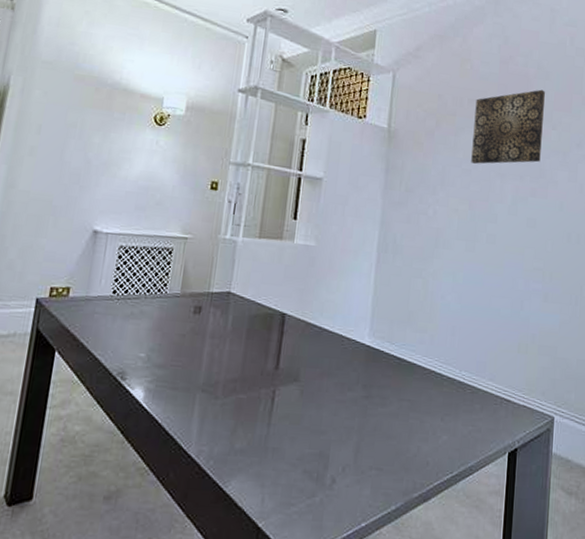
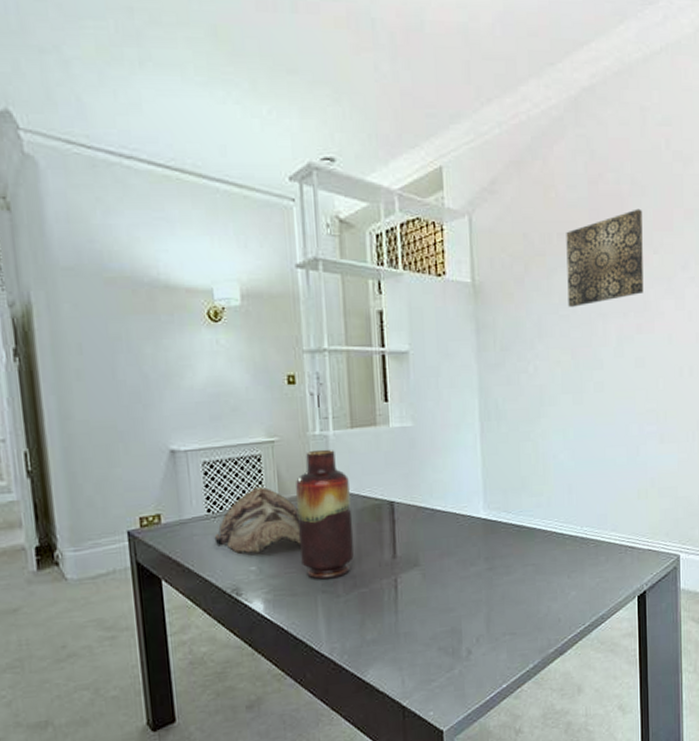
animal skull: none [112,278,196,341] -> present [214,487,302,554]
vase: none [188,252,248,379] -> present [295,449,354,580]

